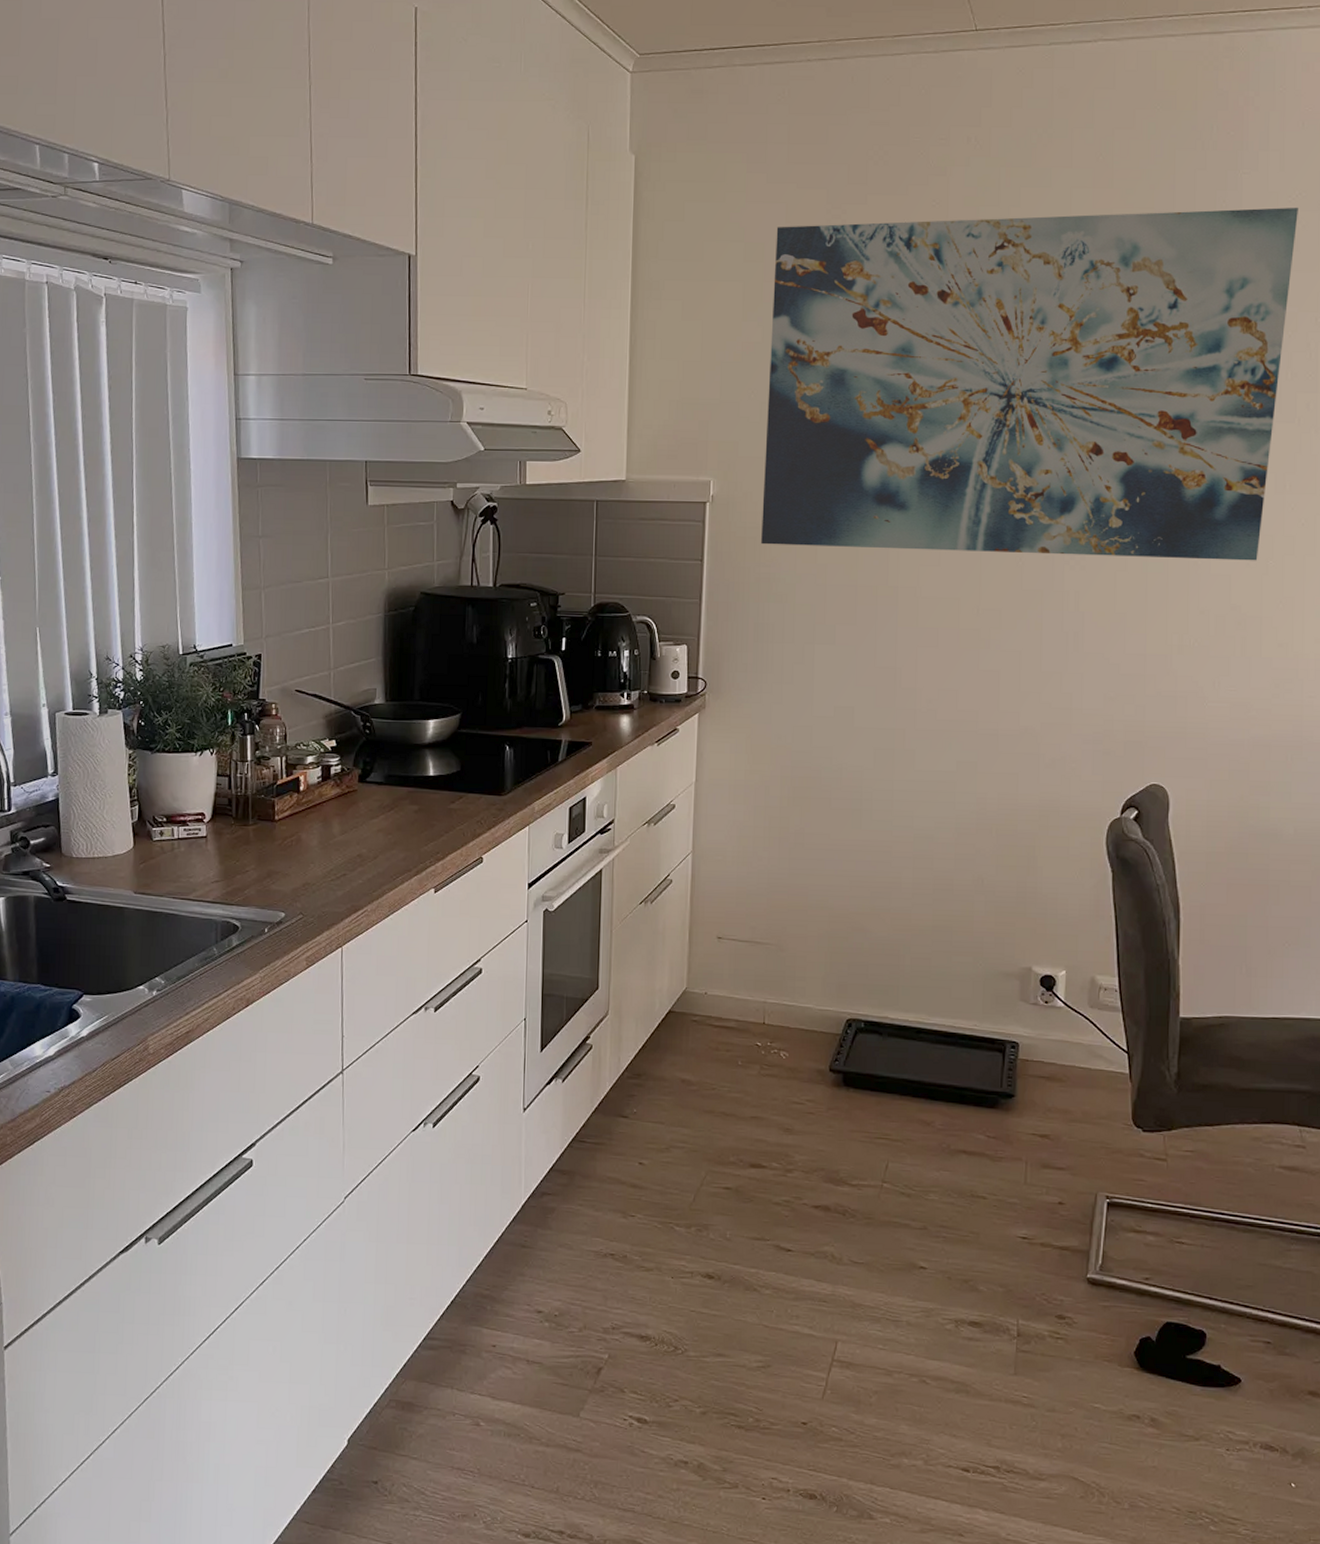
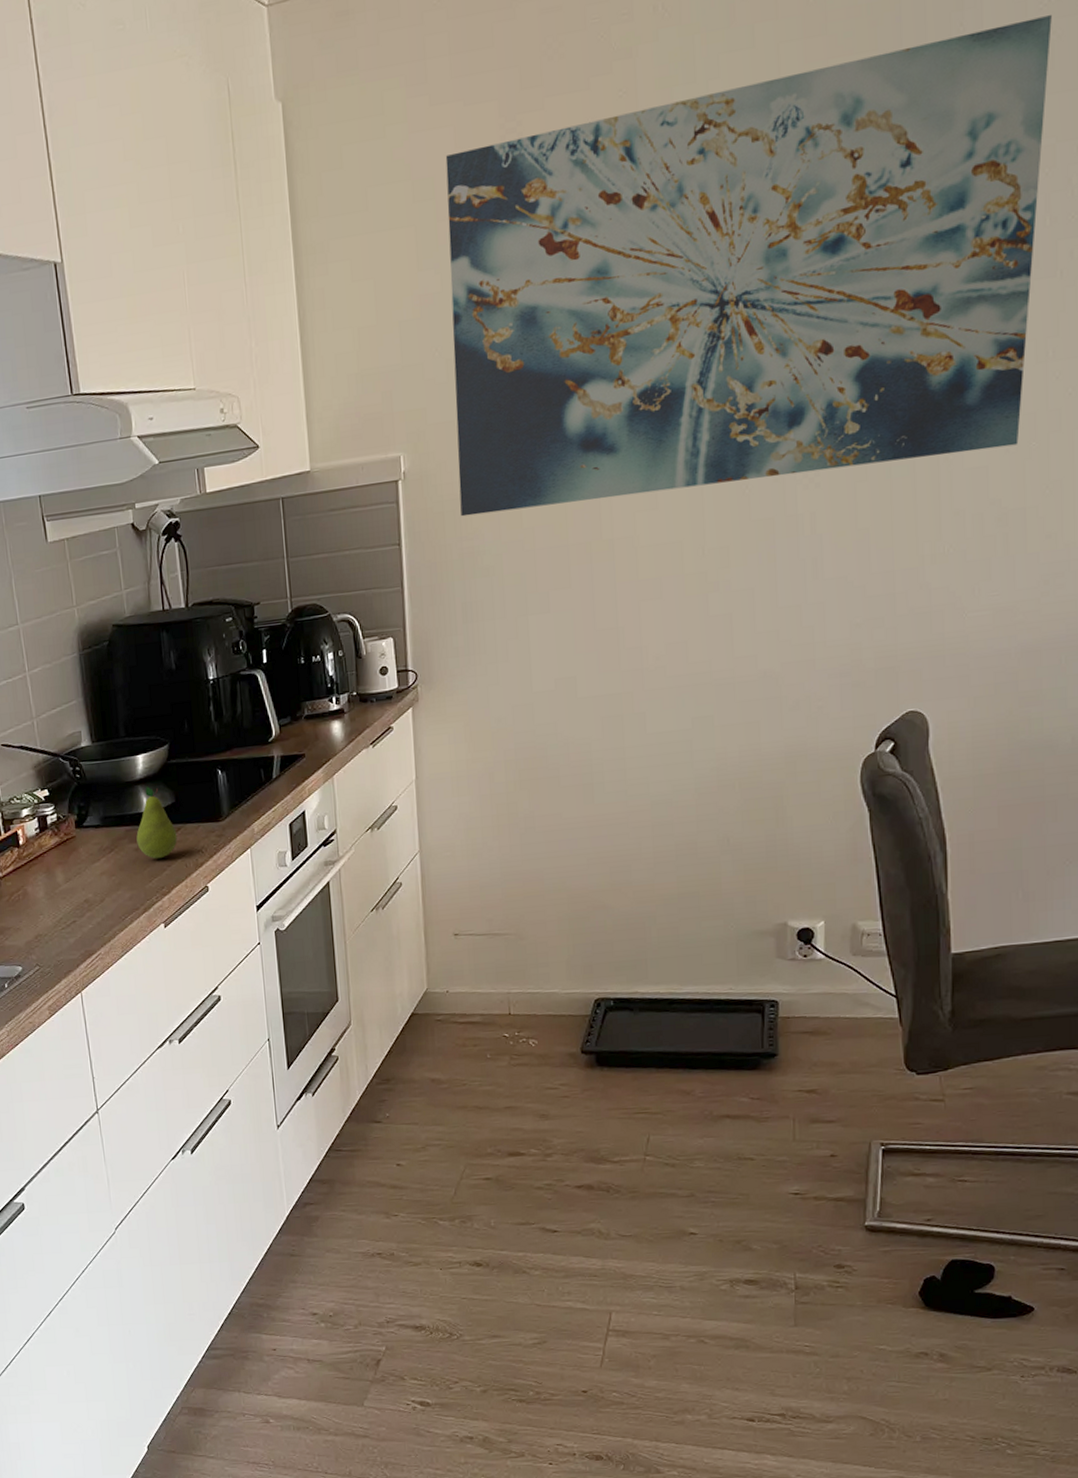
fruit: none [417,752,458,824] -> present [136,787,177,859]

